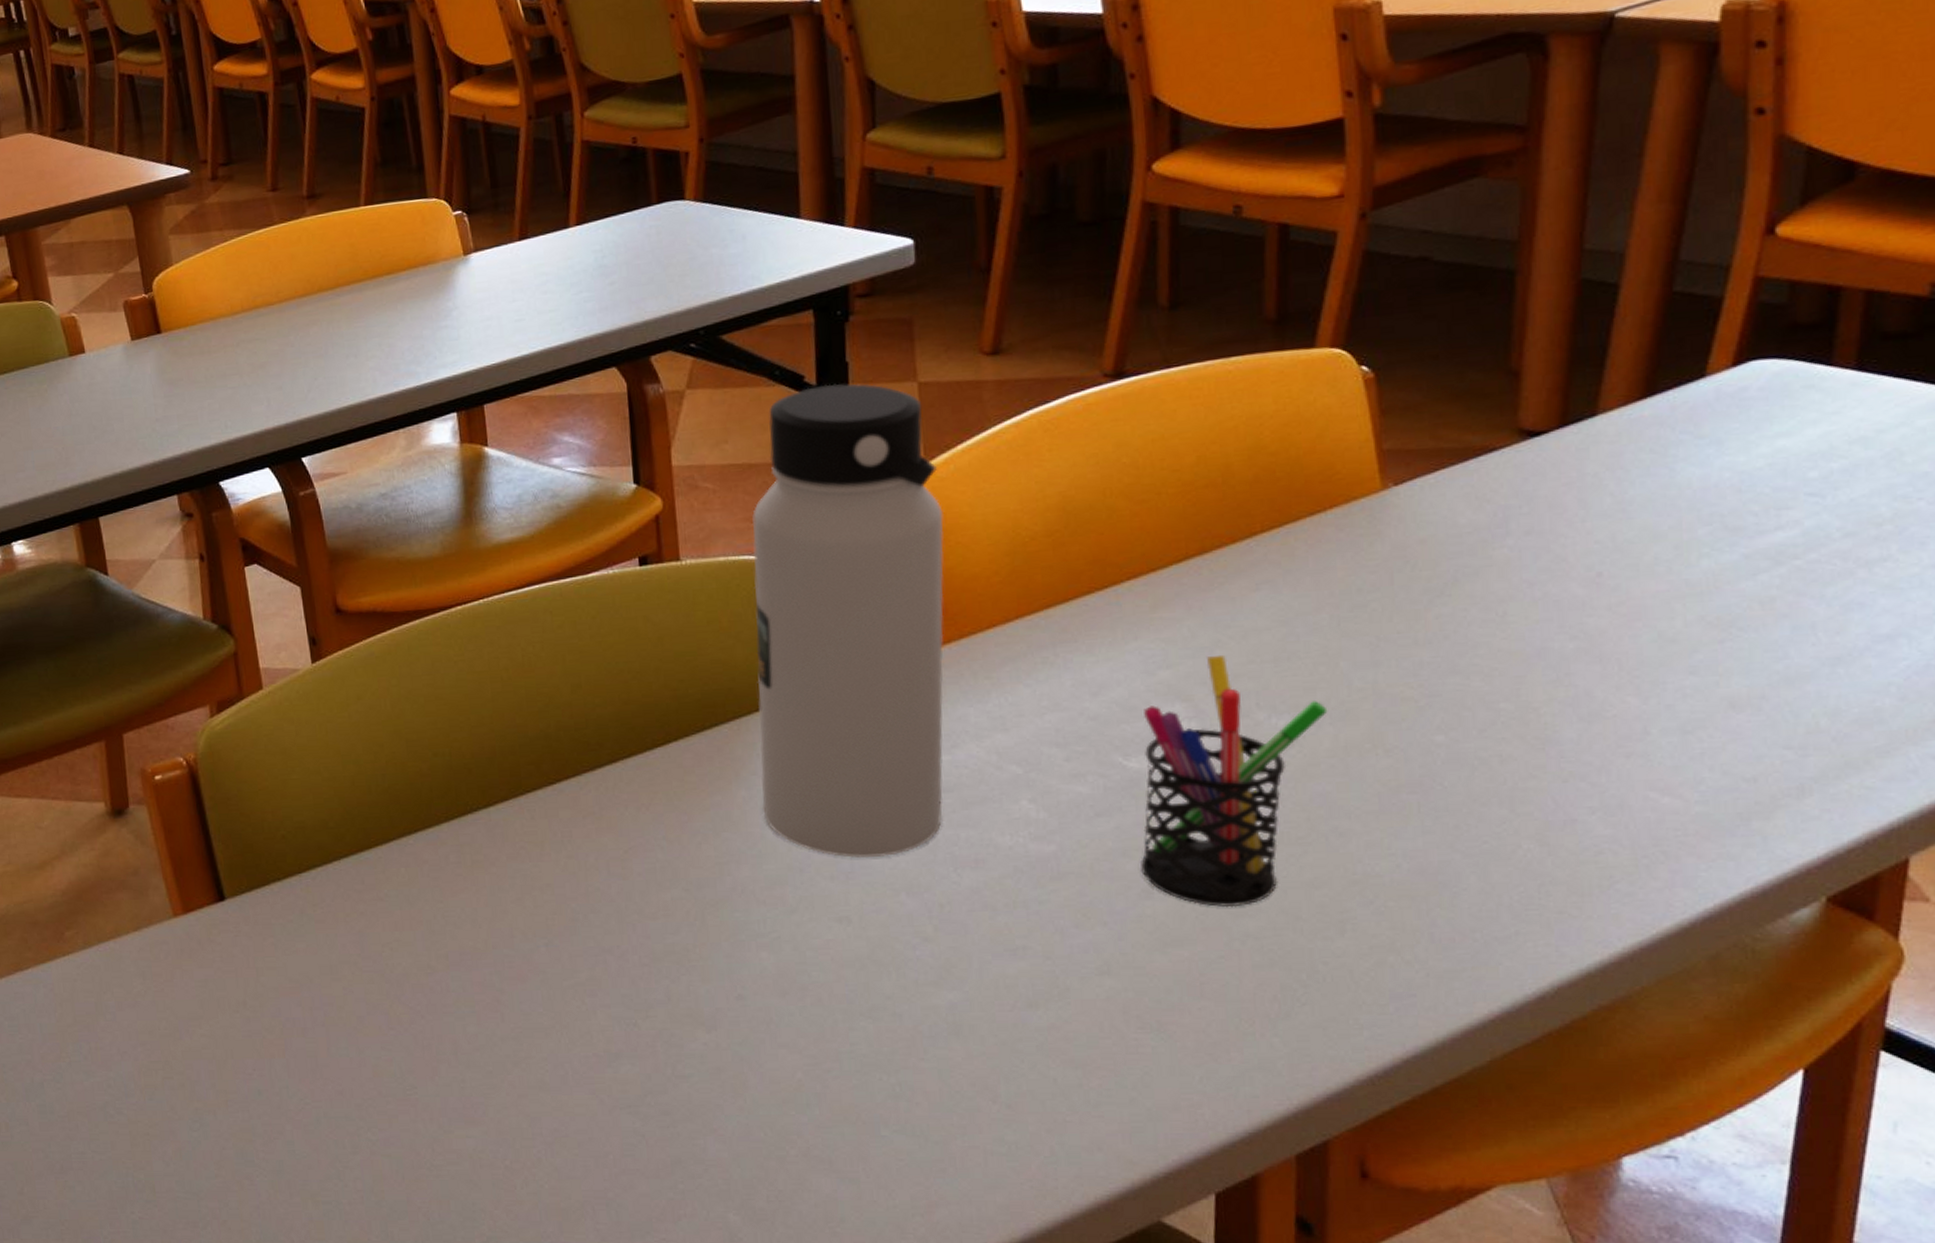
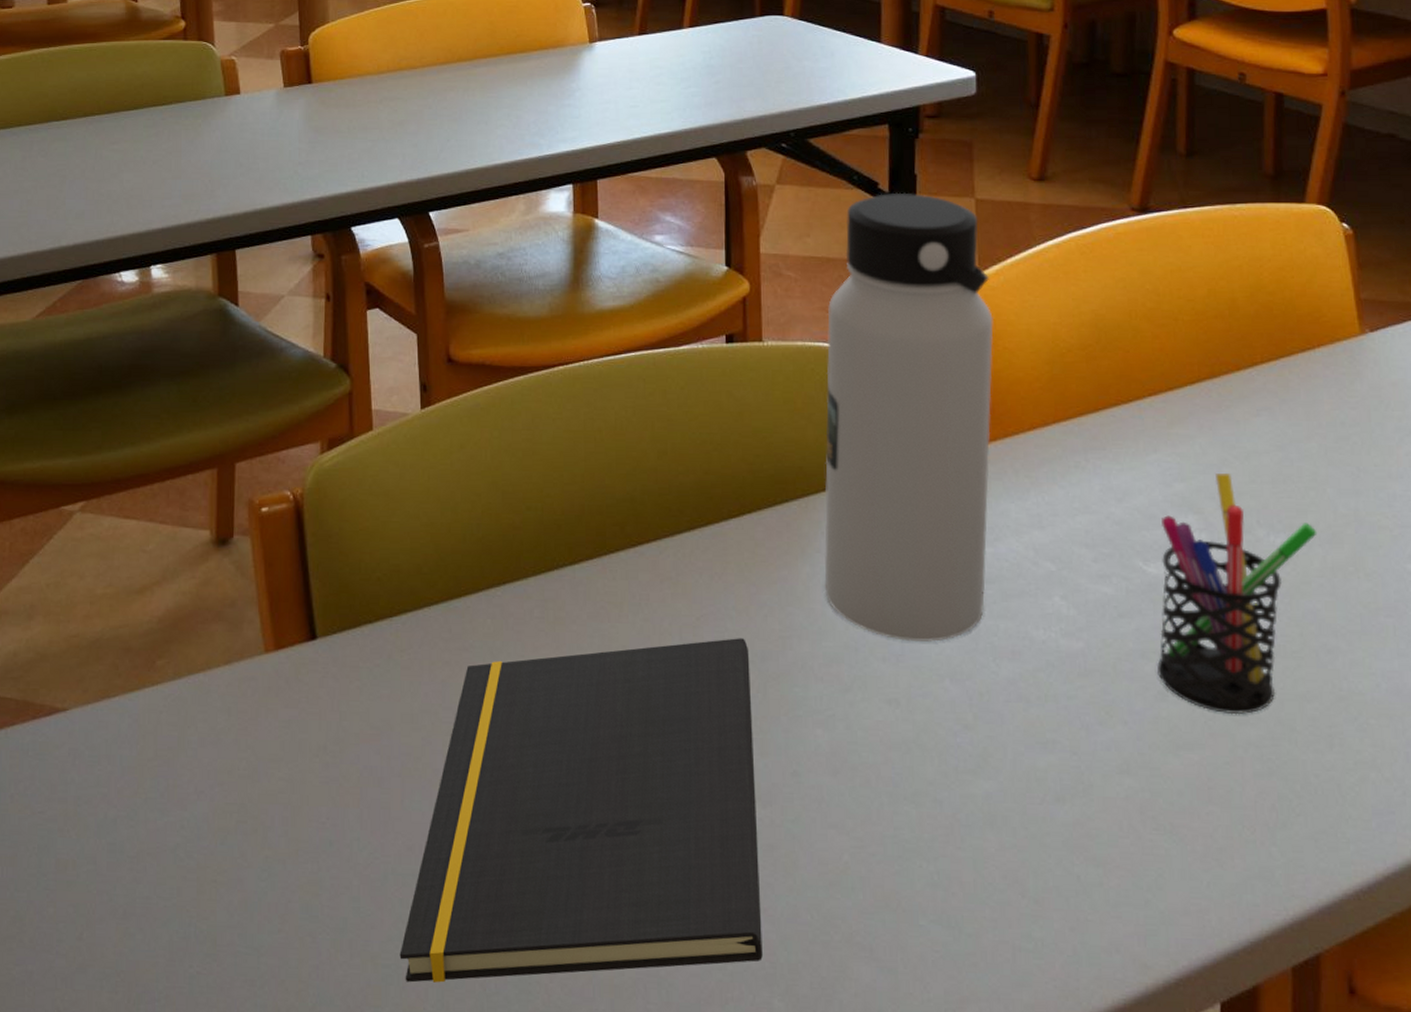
notepad: none [339,867,715,1216] -> present [399,638,763,983]

